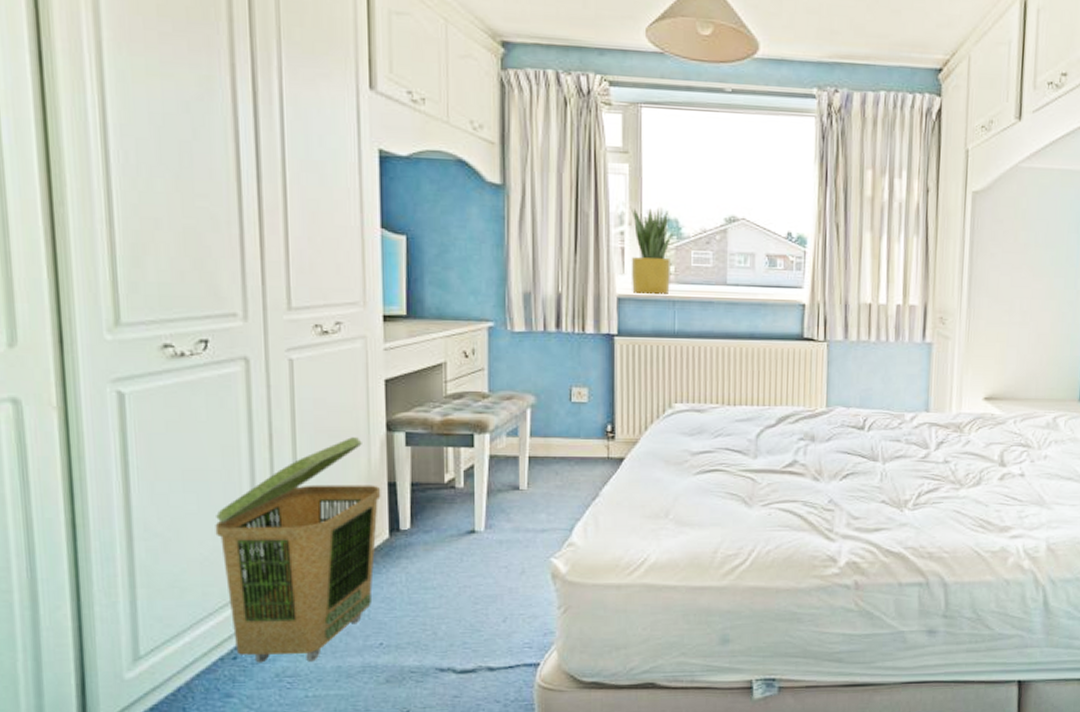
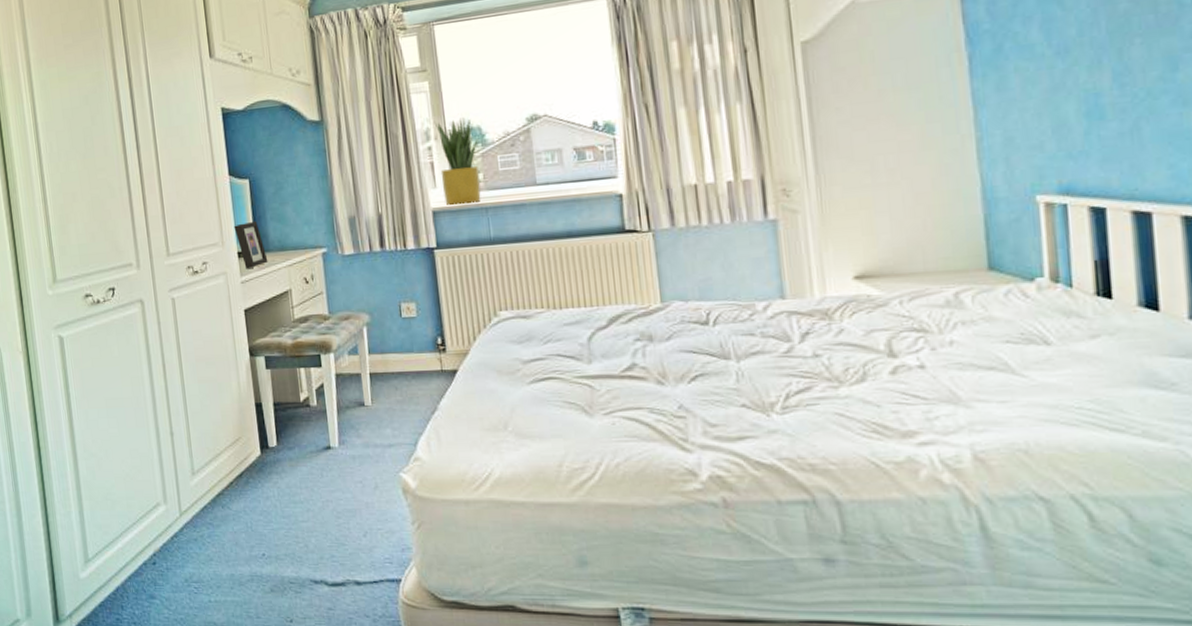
laundry basket: present [215,437,381,663] -> none [131,363,253,569]
picture frame: none [381,282,421,336] -> present [234,220,268,270]

